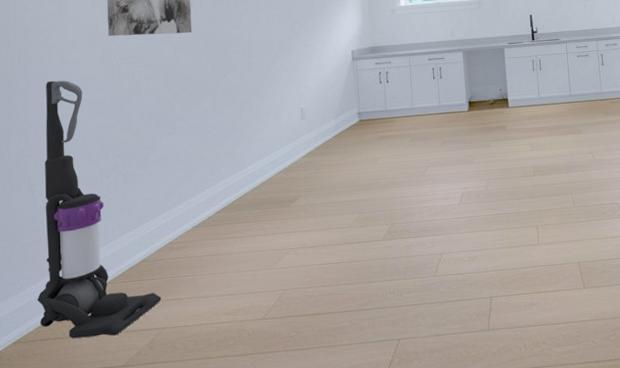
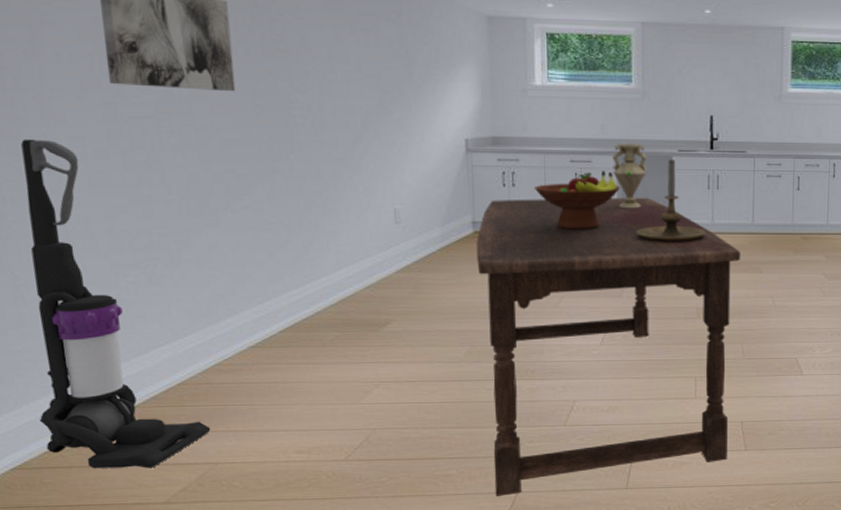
dining table: none [361,81,570,344] -> present [476,197,740,496]
fruit bowl: none [402,64,467,113] -> present [533,171,621,230]
vase: none [458,41,486,91] -> present [611,142,647,208]
candle holder: none [481,51,535,115] -> present [636,160,706,241]

